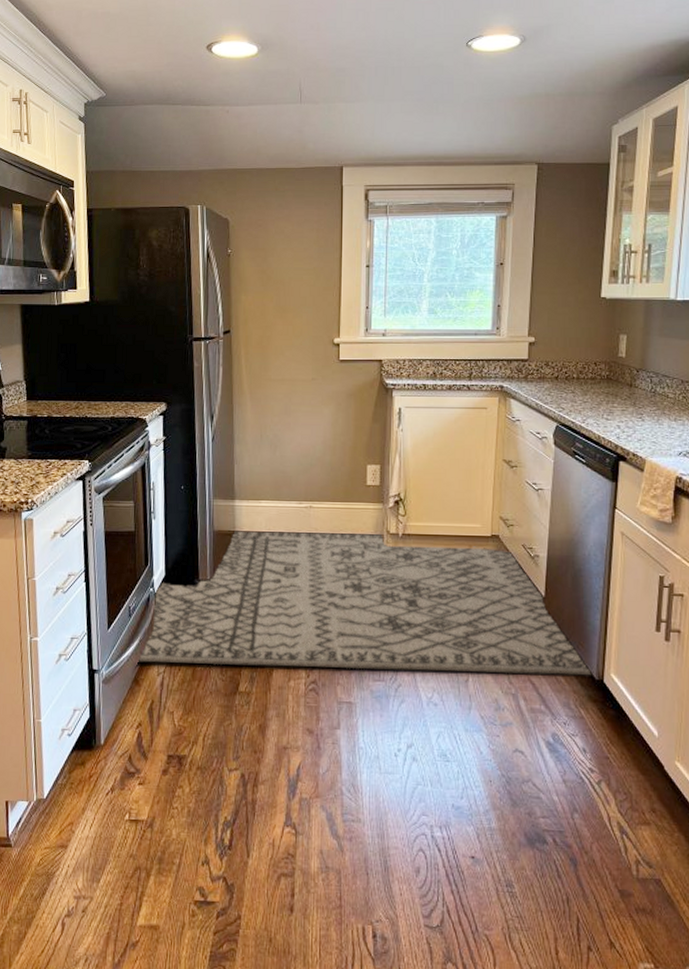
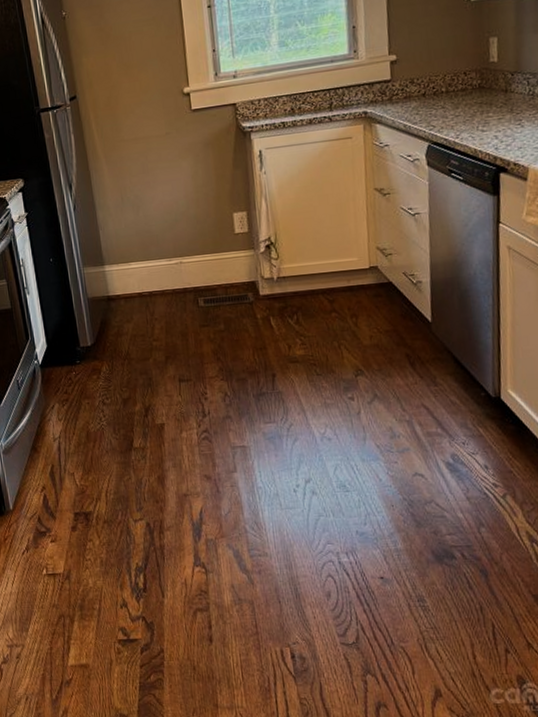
rug: present [136,531,591,676] -> none [32,279,488,431]

